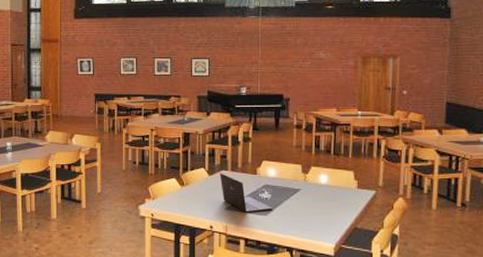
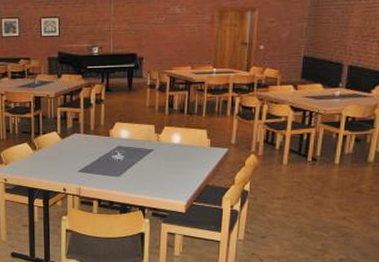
laptop: present [219,173,273,213] -> none [72,136,125,175]

